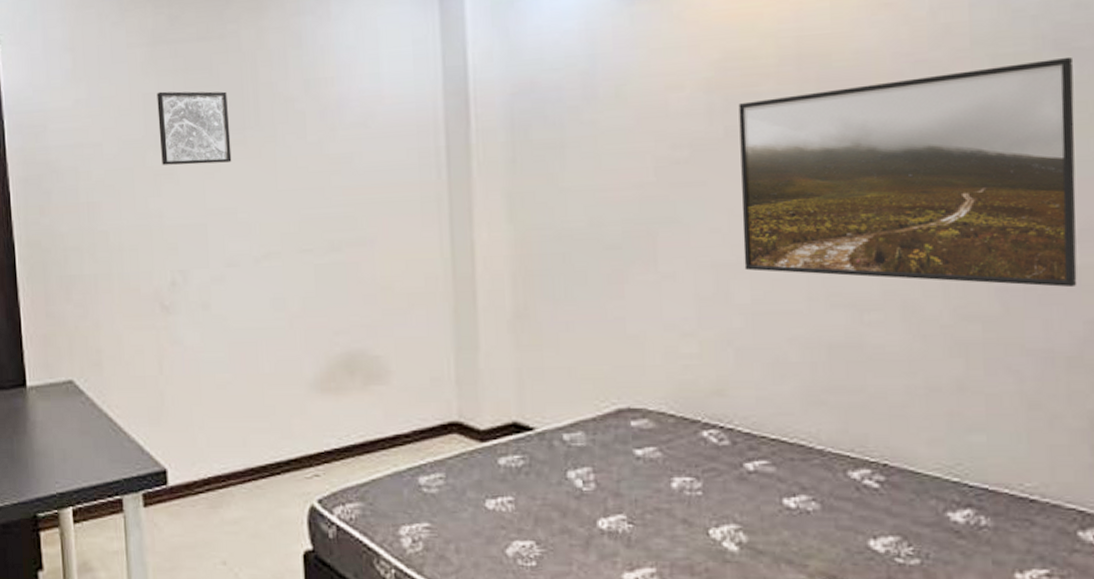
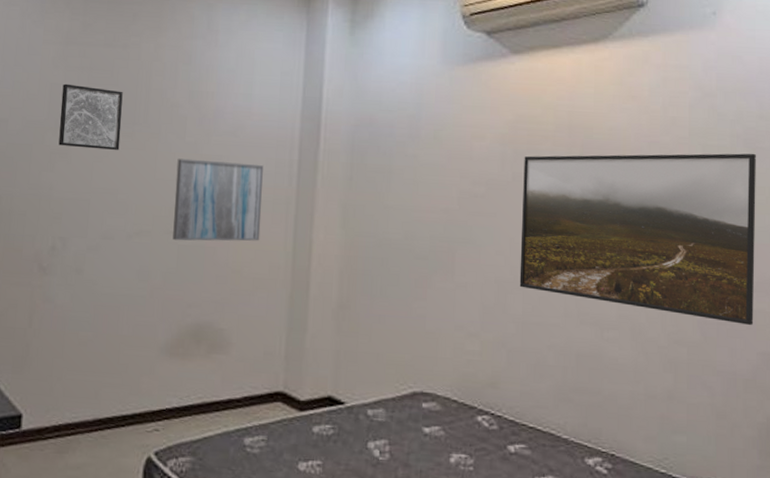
wall art: none [300,158,410,260] -> present [172,158,263,241]

